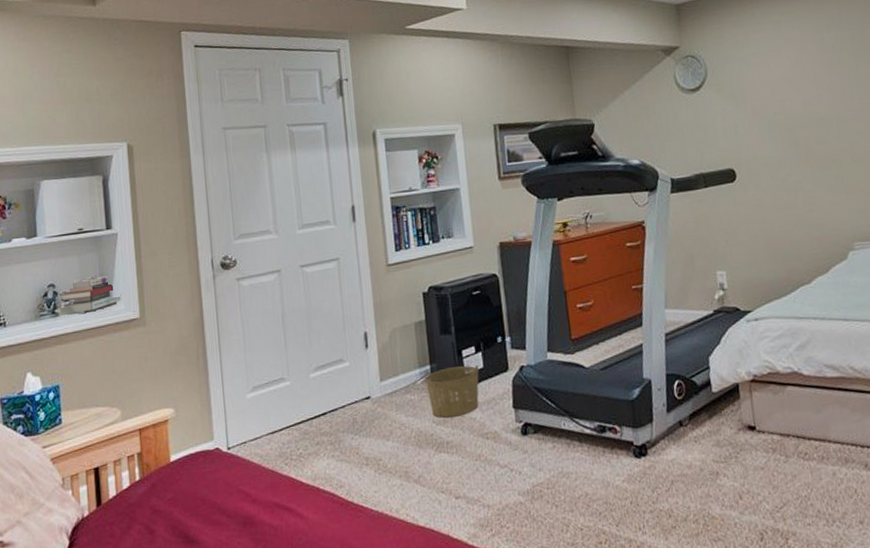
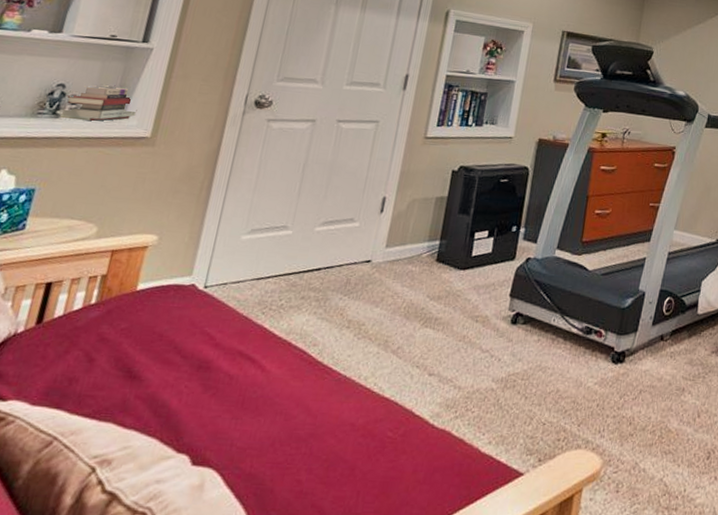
basket: present [424,365,480,418] -> none [428,245,488,295]

